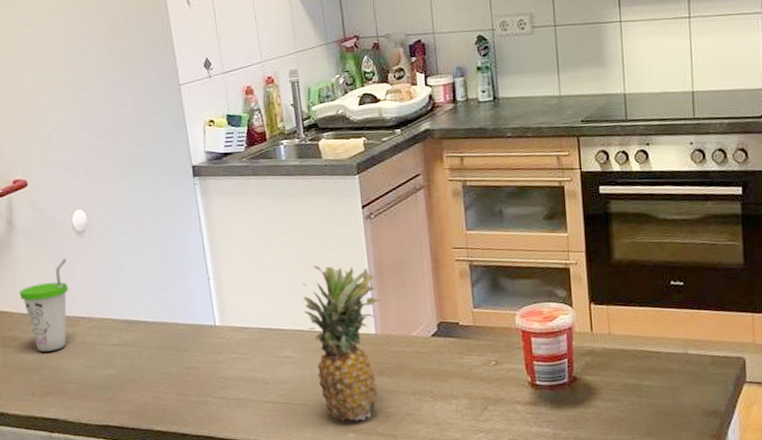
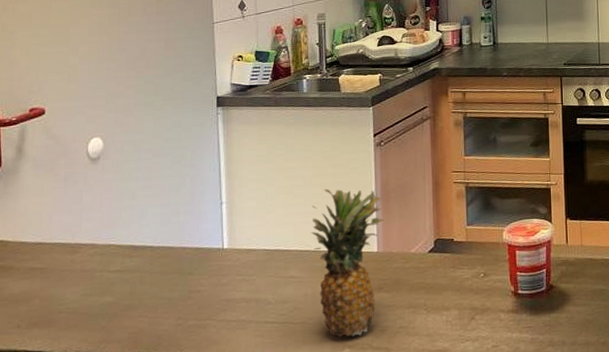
cup: present [20,257,68,352] -> none [19,184,76,281]

